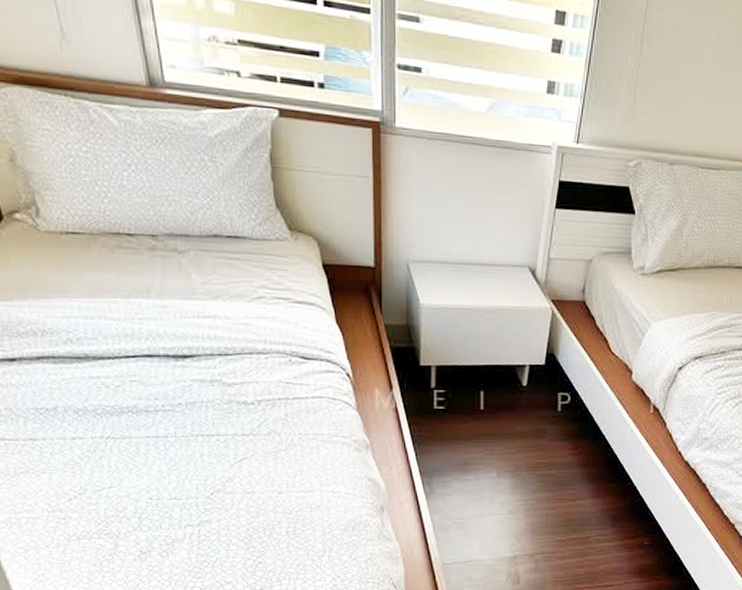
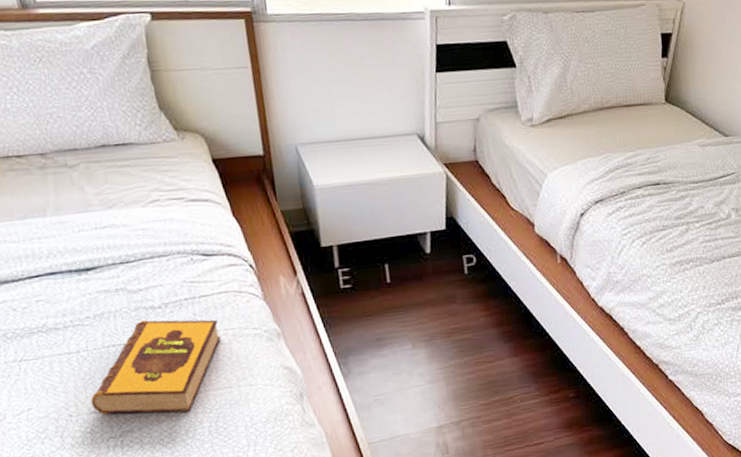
hardback book: none [173,414,310,510] -> present [91,319,222,415]

